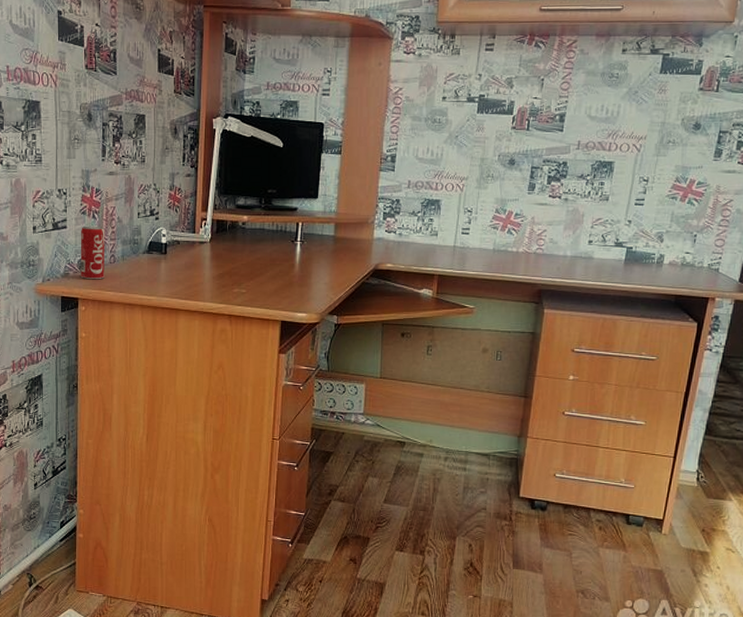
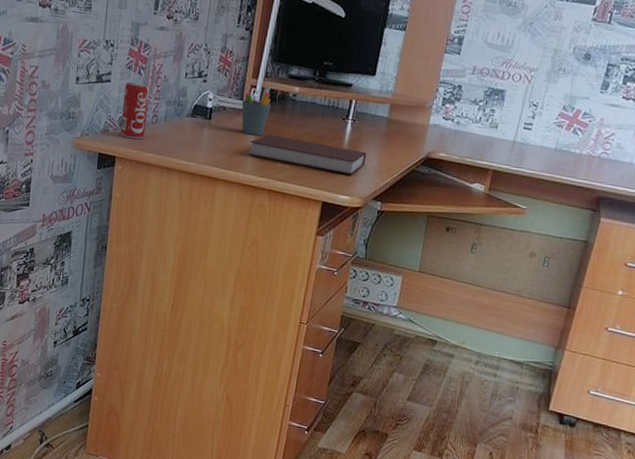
pen holder: none [194,218,222,265] -> present [241,86,271,136]
notebook: none [206,262,318,294] -> present [248,134,367,176]

